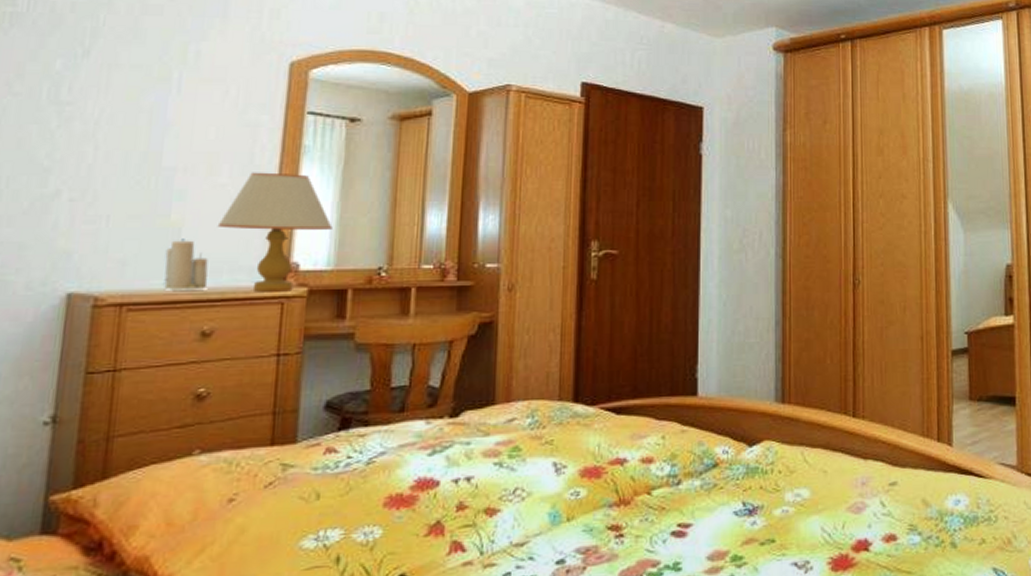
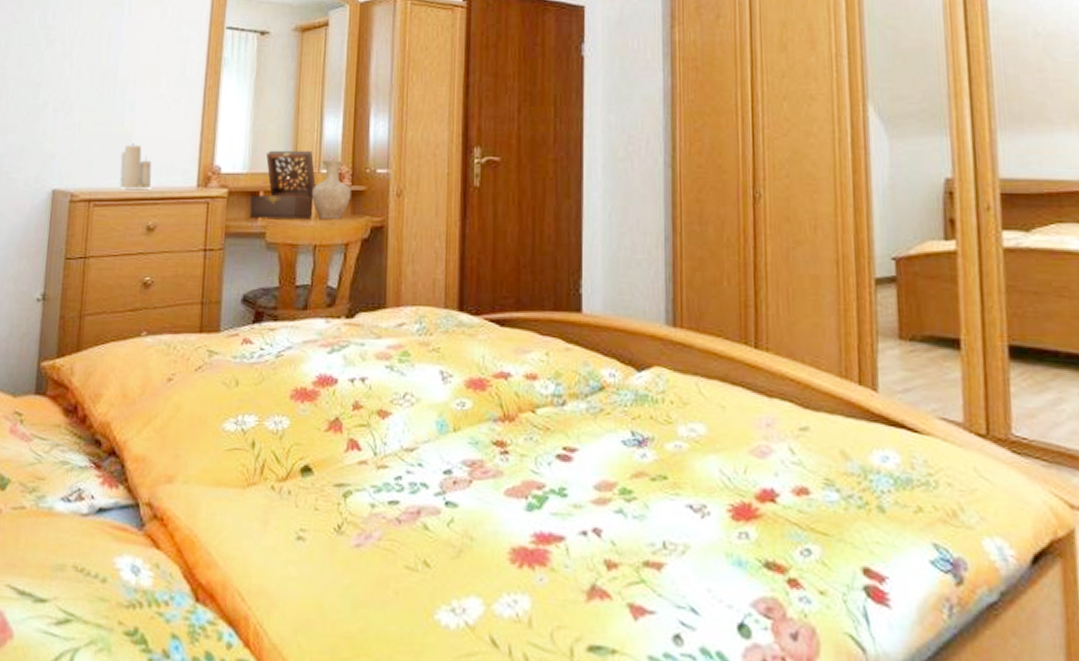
table lamp: present [217,172,333,294] -> none [158,83,247,194]
jewelry box: none [335,245,416,318] -> present [249,150,316,219]
vase: none [410,255,457,318] -> present [311,160,351,220]

